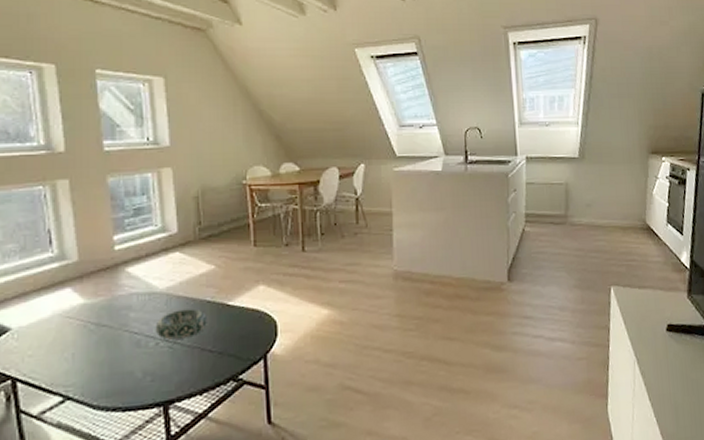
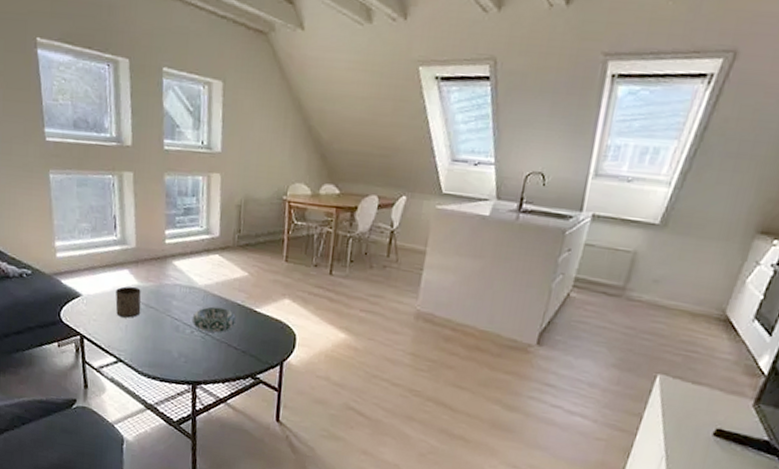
cup: none [55,307,91,345] -> present [115,286,141,318]

